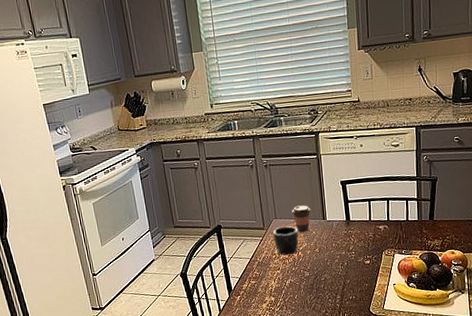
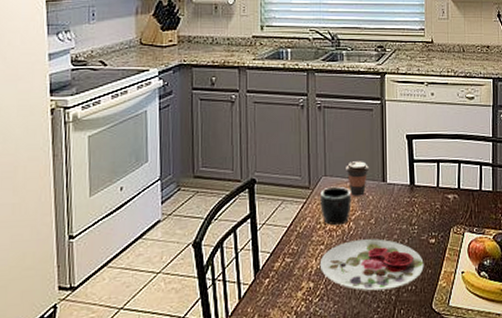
plate: none [277,263,362,301] -> present [319,239,424,291]

